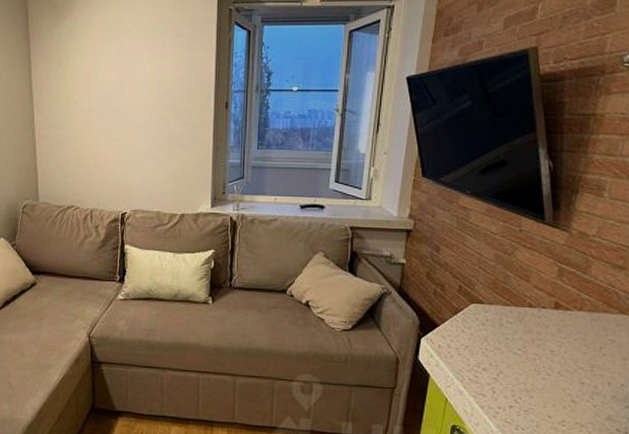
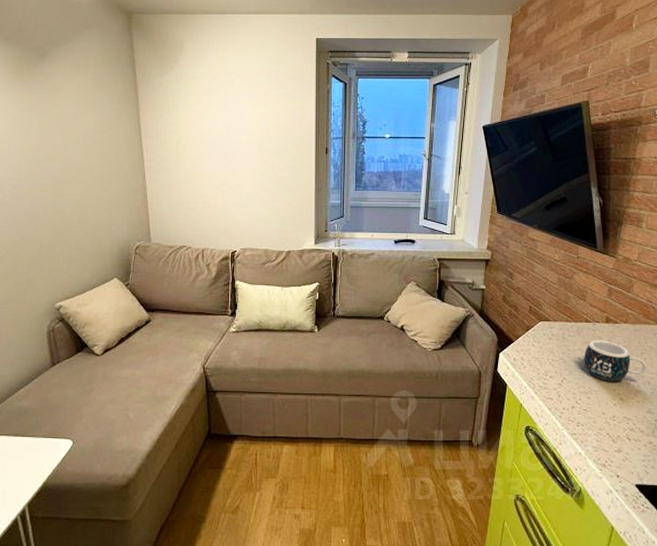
mug: none [525,329,606,380] -> present [584,340,646,381]

